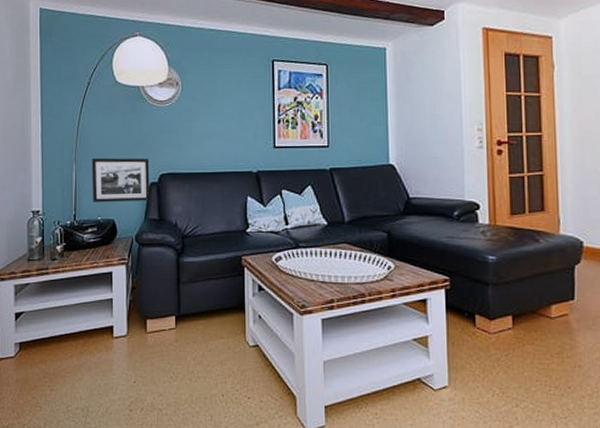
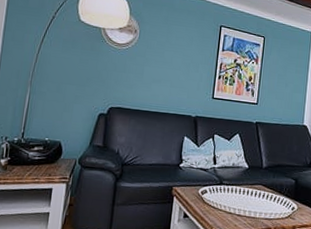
picture frame: present [92,157,150,202] -> none [42,84,101,129]

